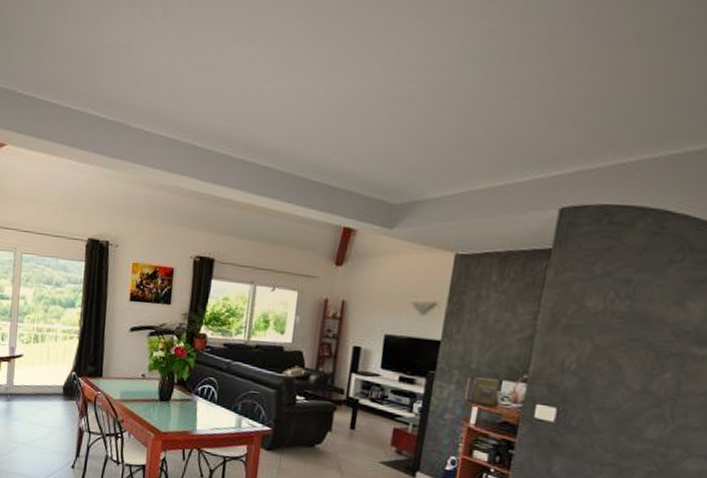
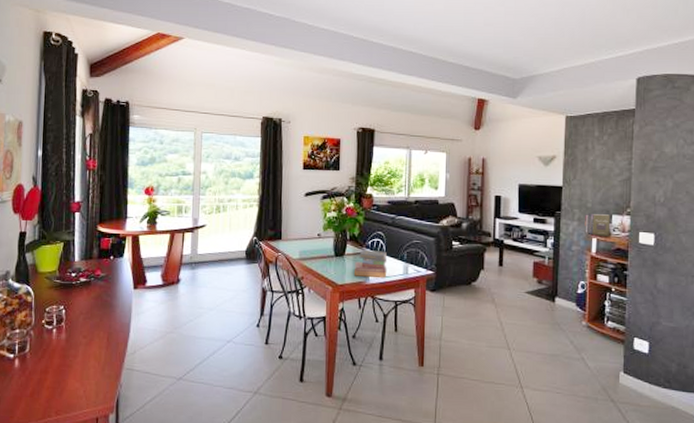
books: none [180,395,219,429] -> present [355,249,388,277]

